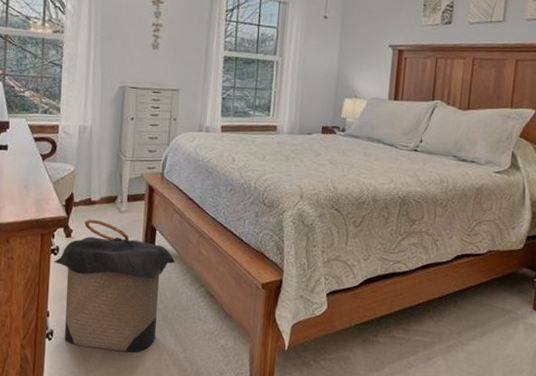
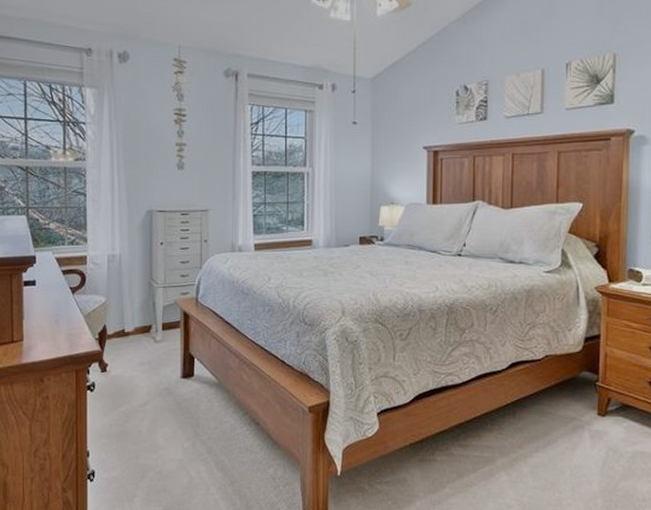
laundry hamper: present [54,219,176,352] -> none [91,351,217,489]

